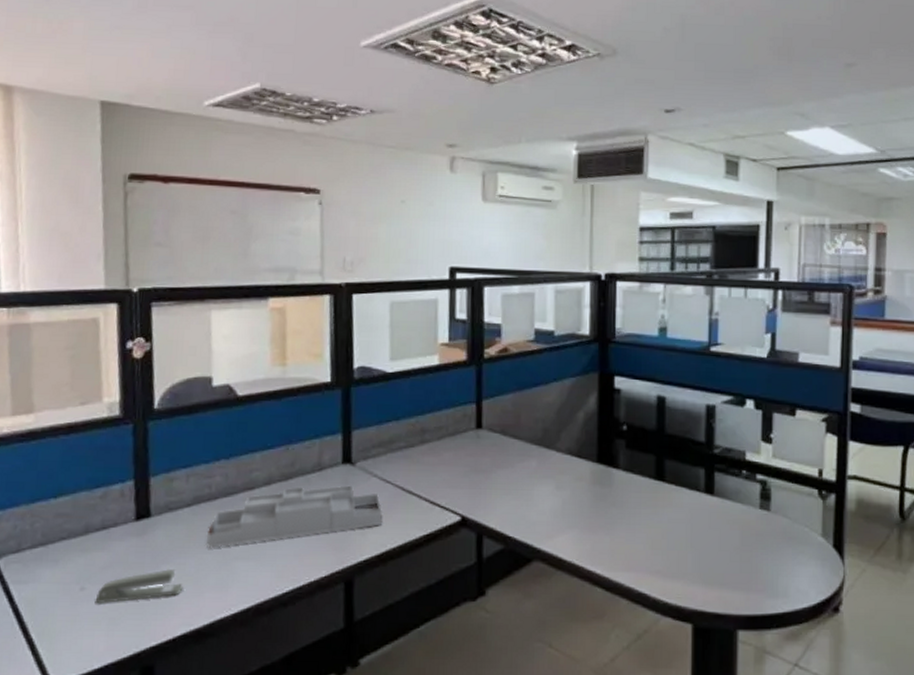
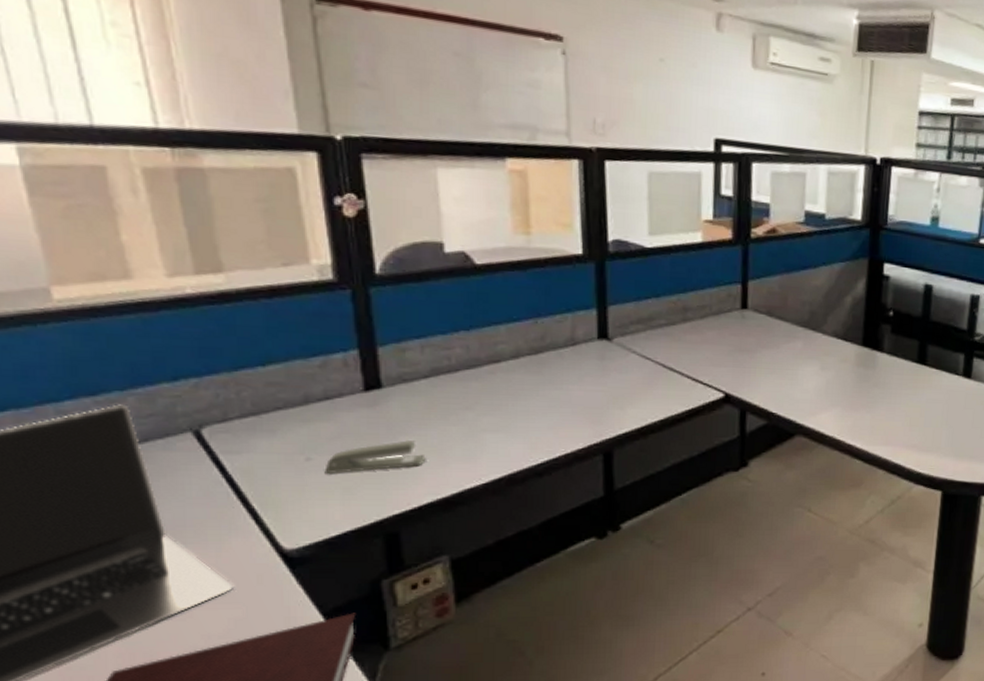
desk organizer: present [205,485,383,548] -> none [448,360,643,420]

